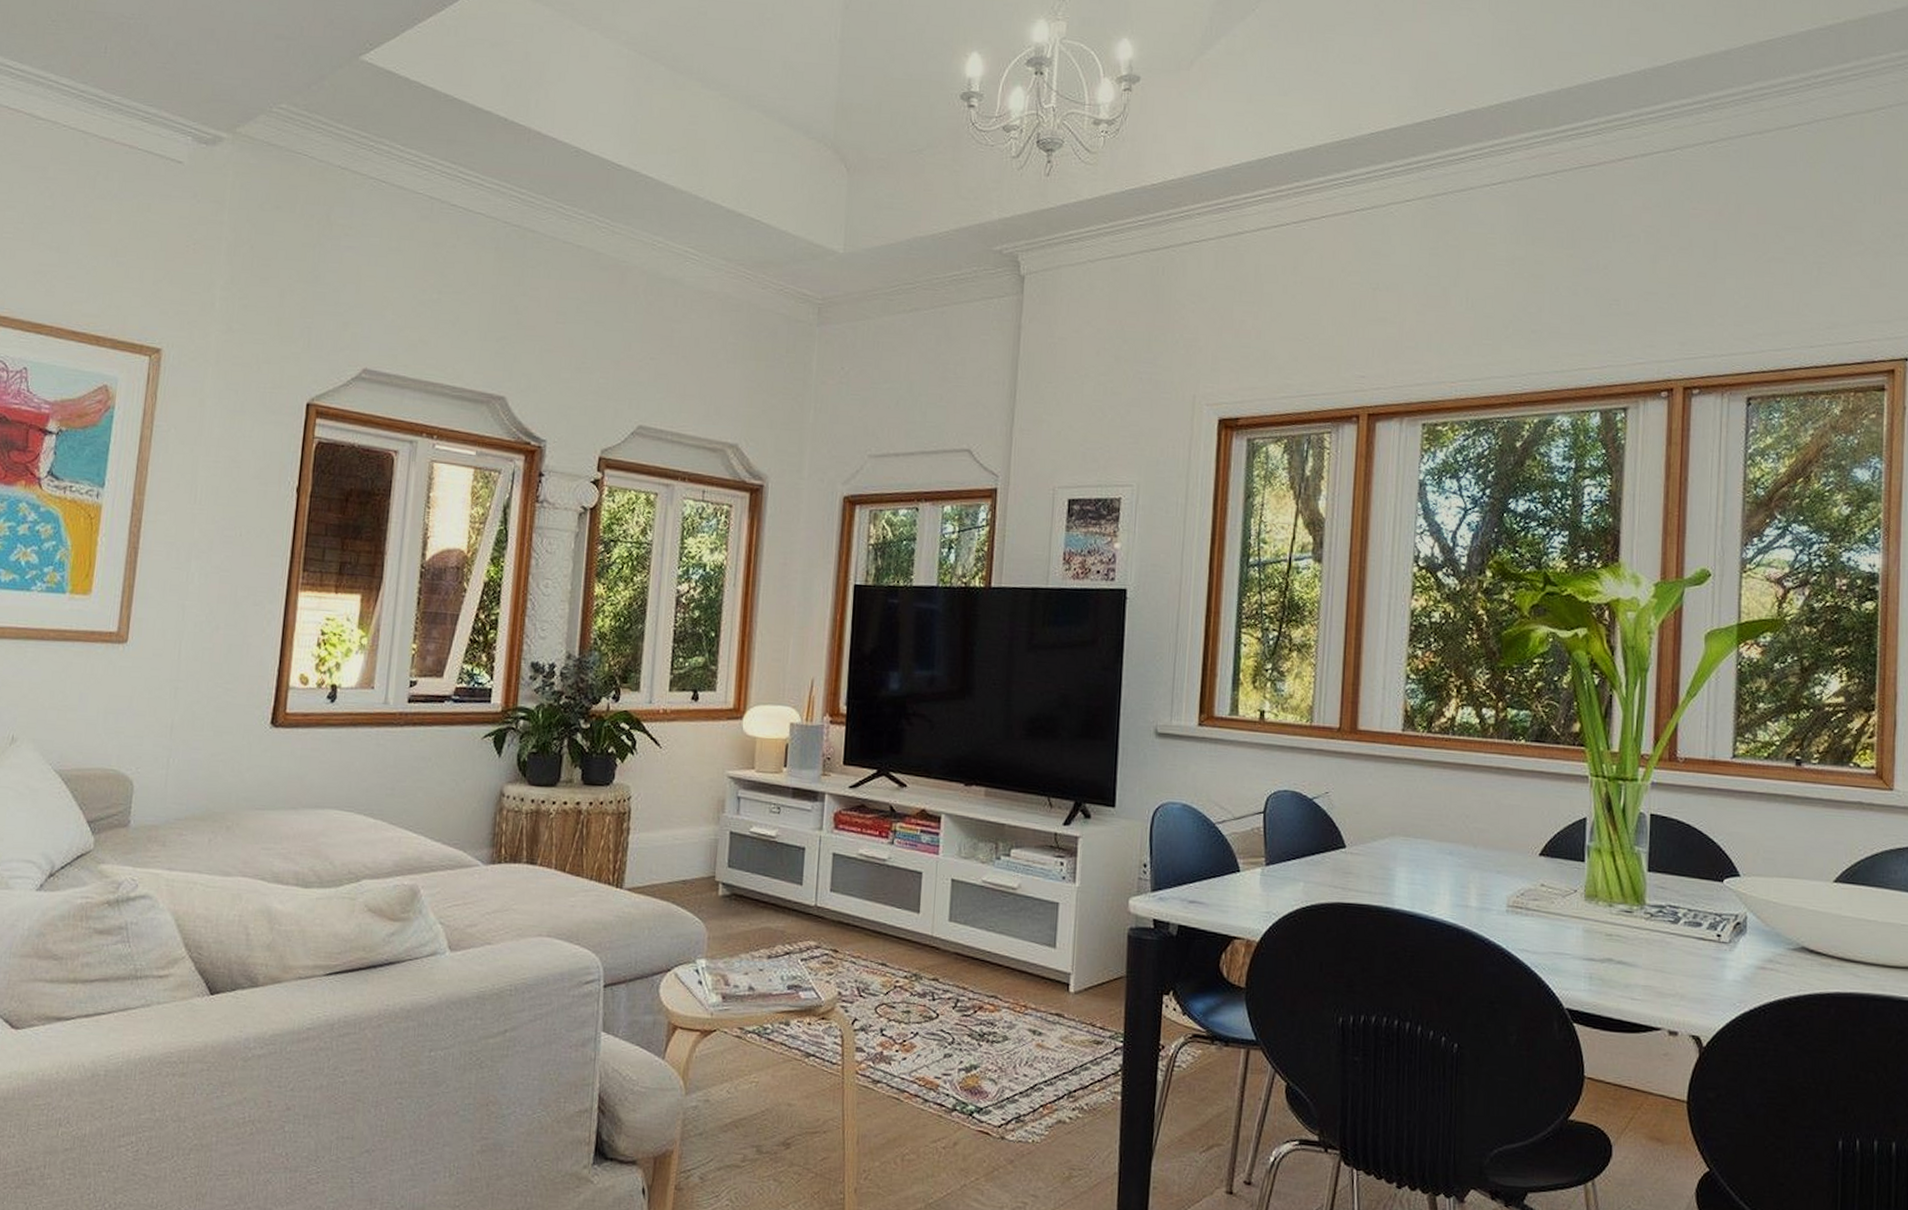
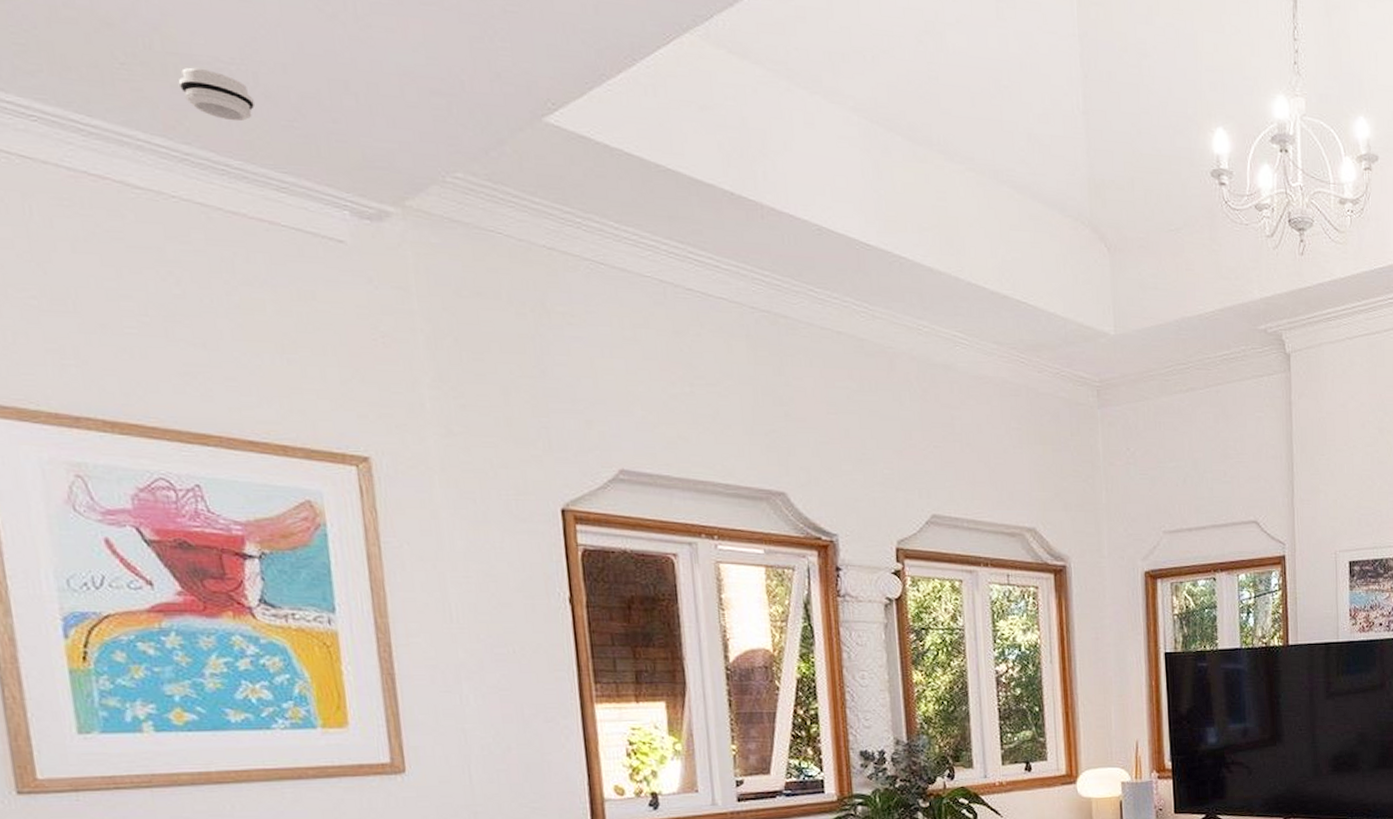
smoke detector: none [89,22,141,65] -> present [178,67,254,122]

